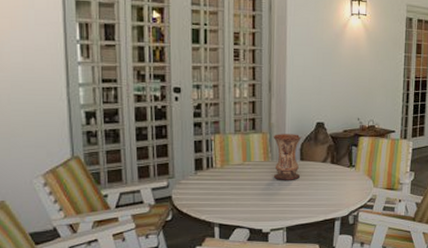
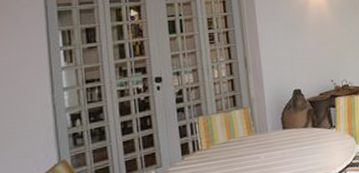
vase: present [273,134,302,180] -> none [254,104,285,152]

